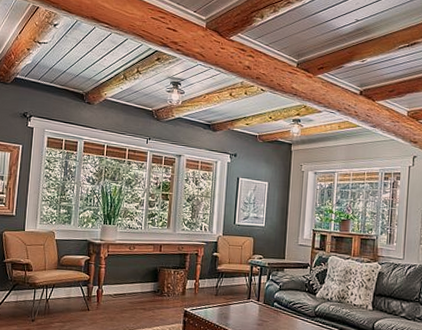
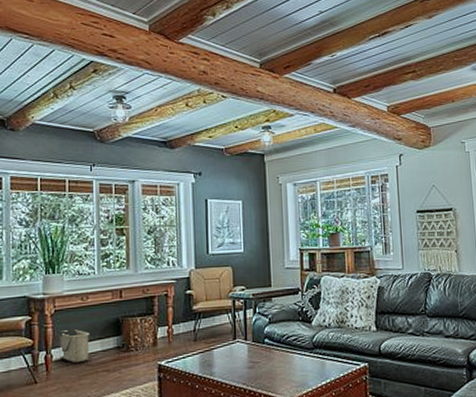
basket: none [108,272,133,299] -> present [59,330,90,362]

